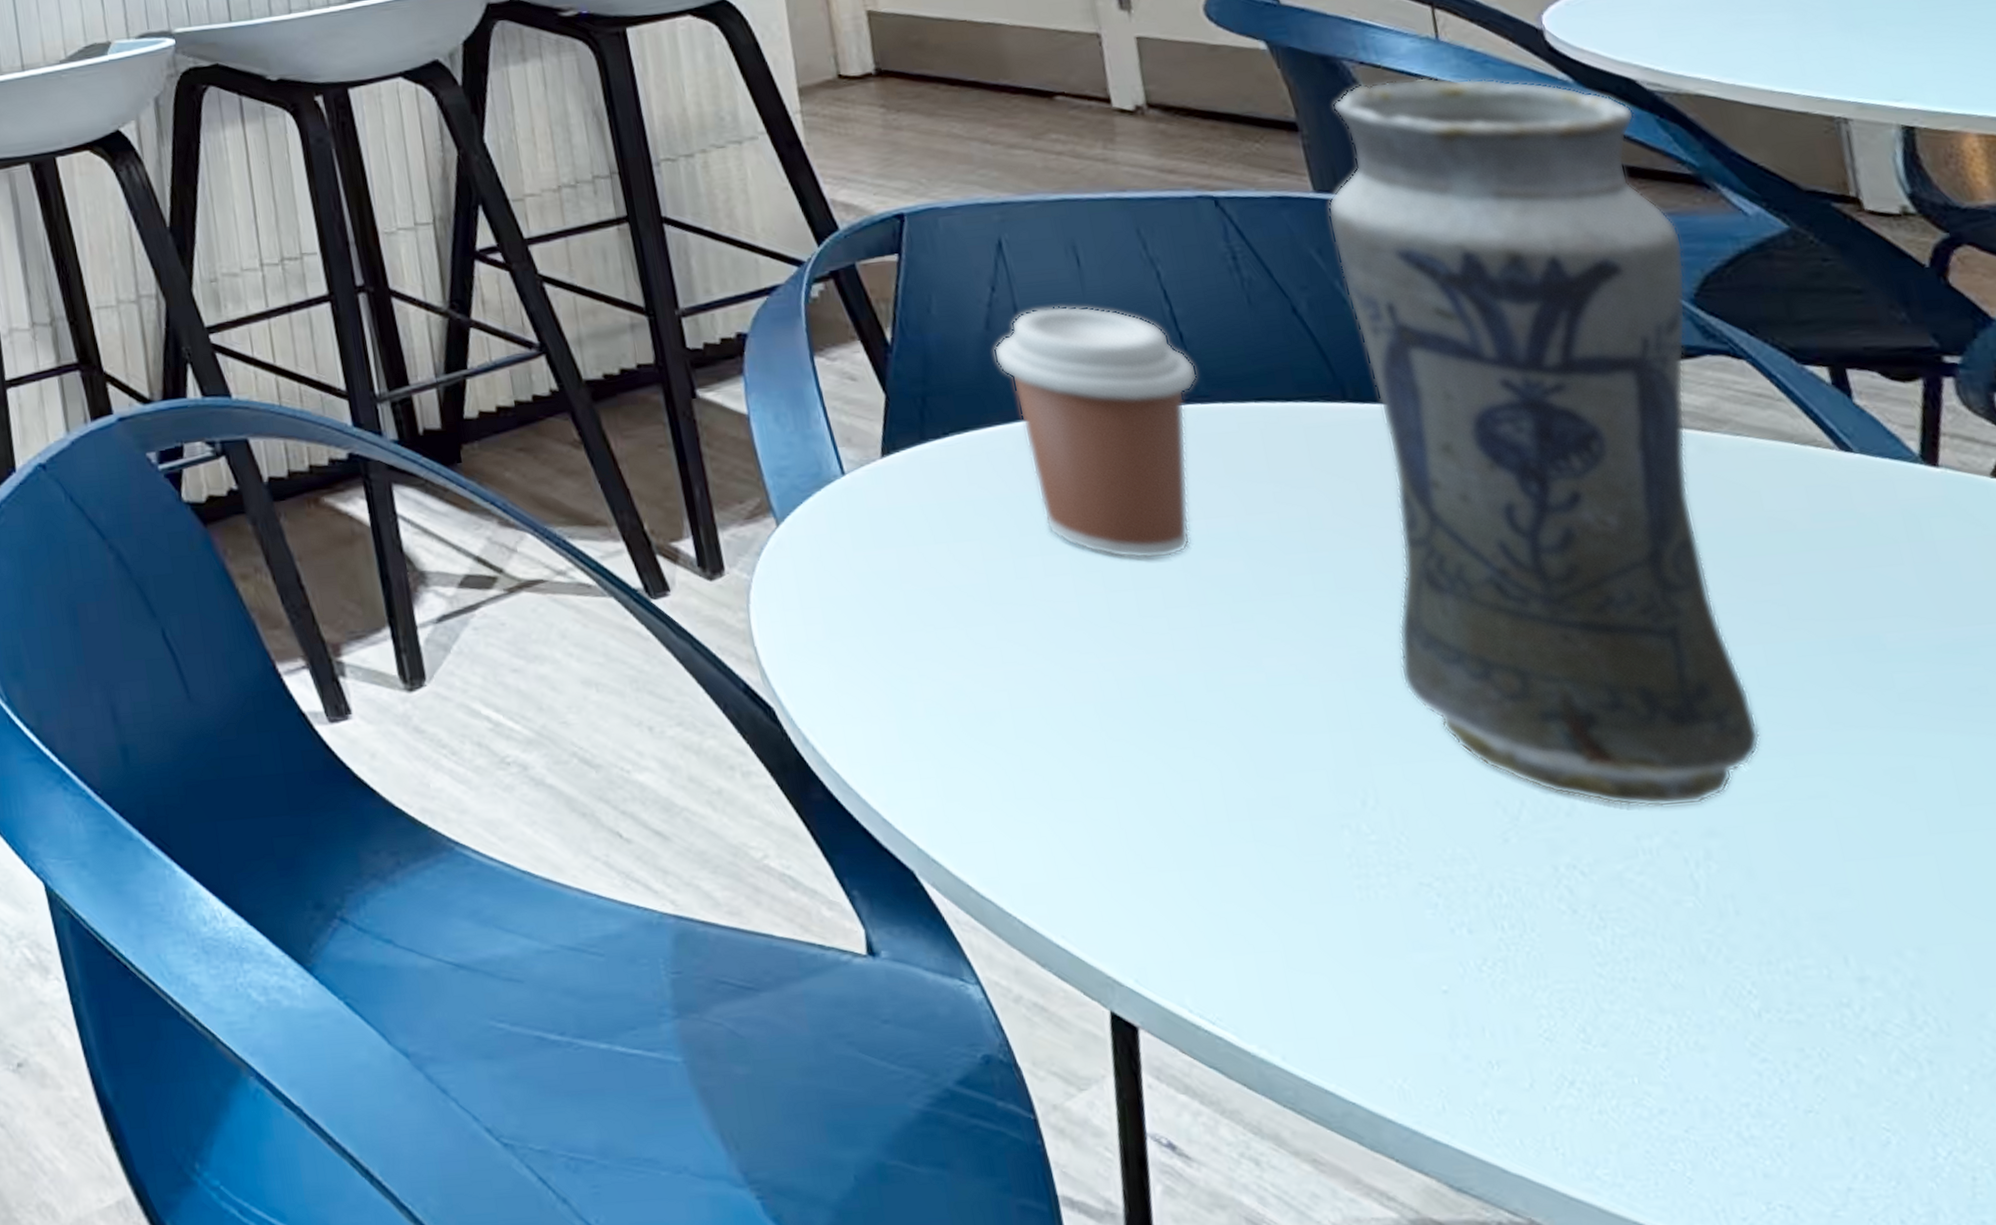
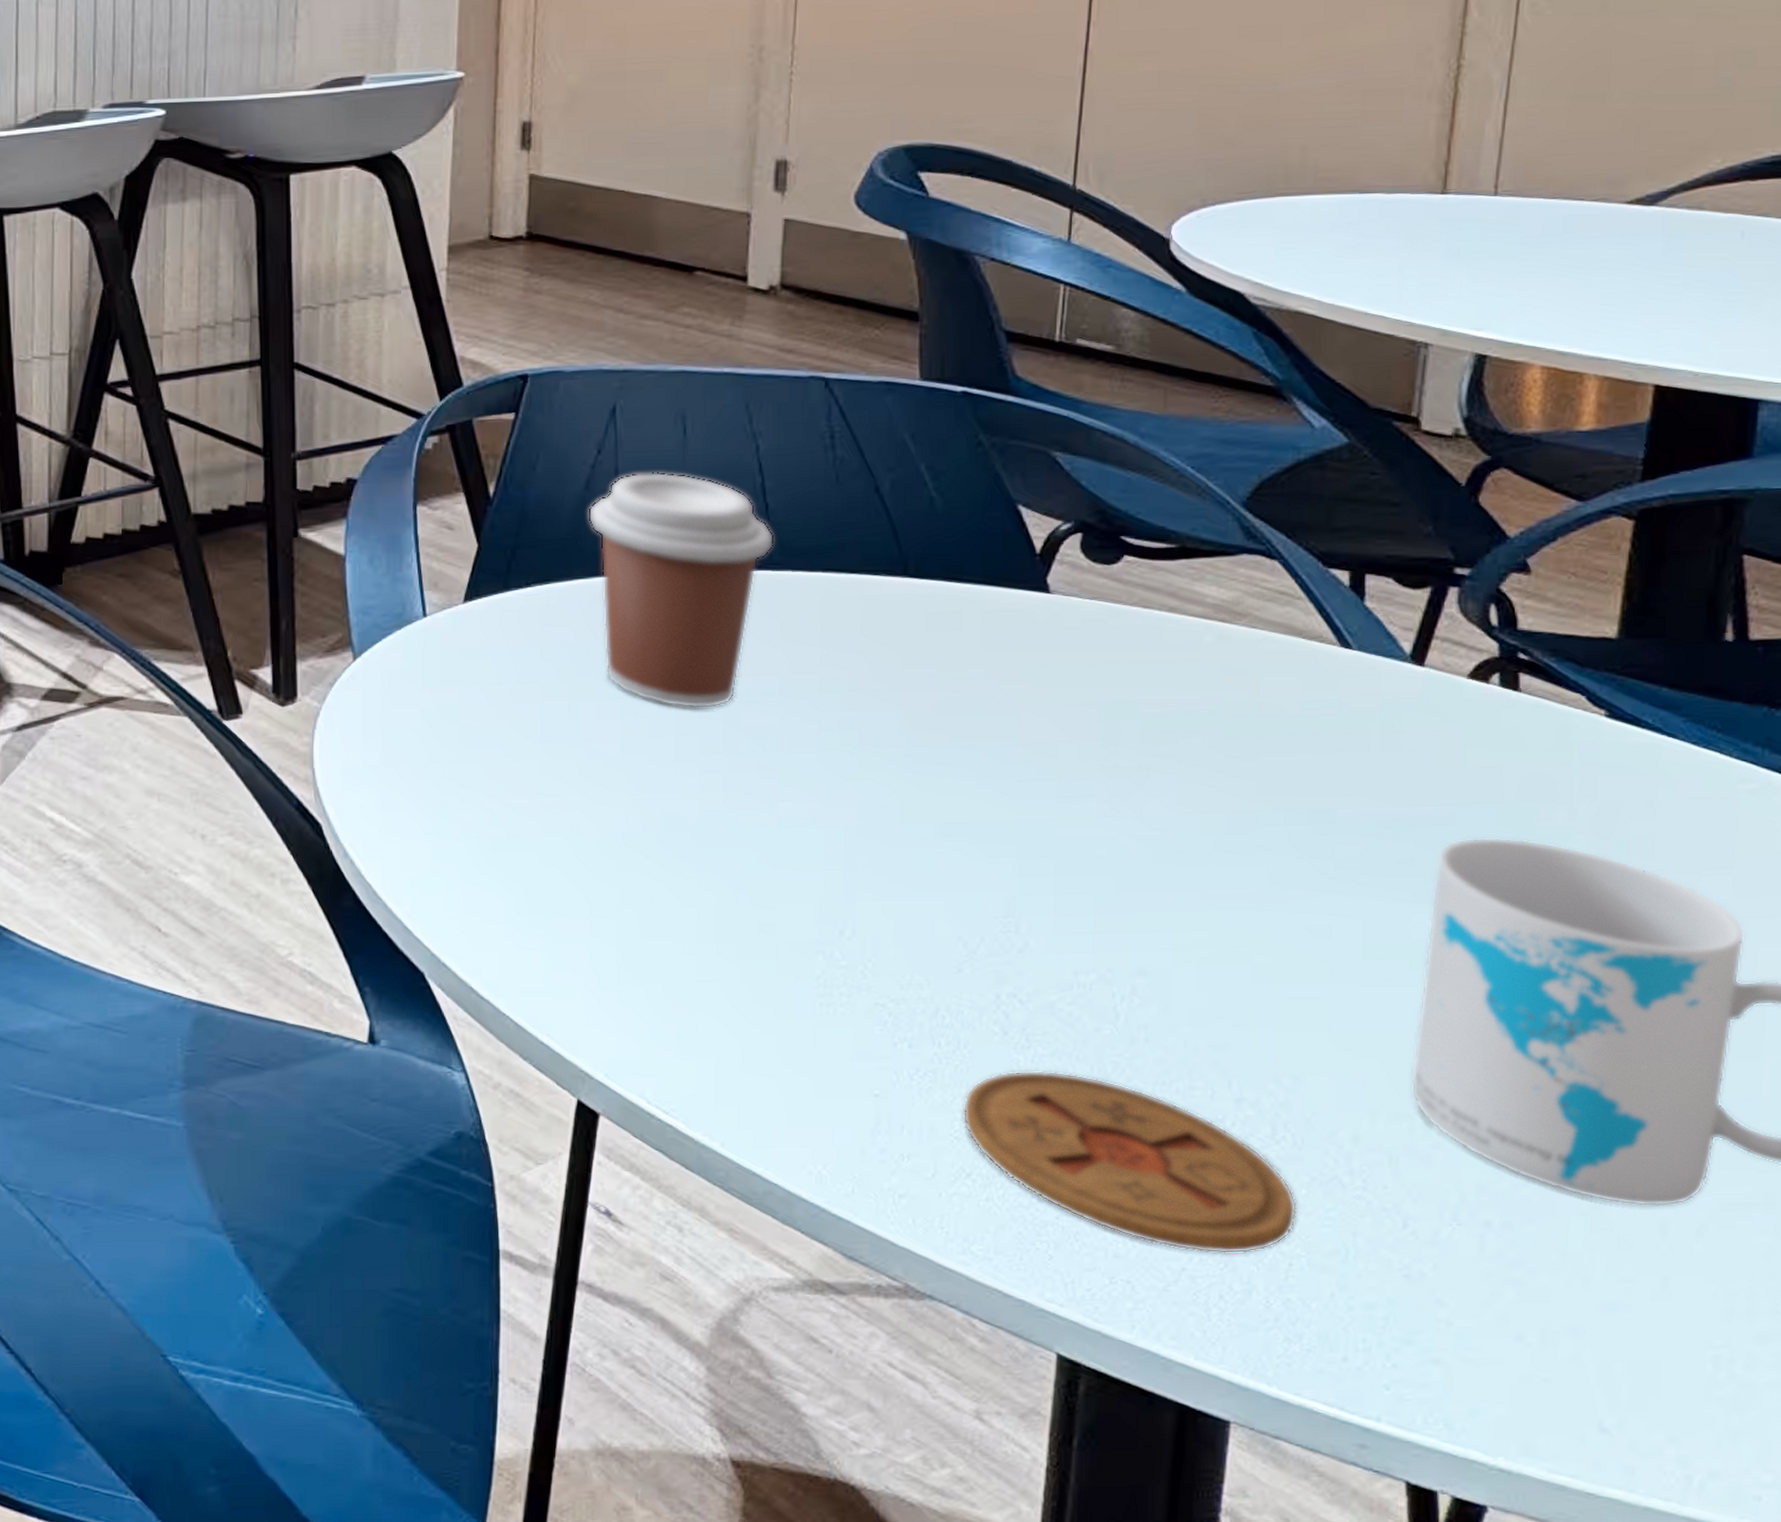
vase: present [1327,77,1761,808] -> none [901,278,1248,949]
coaster: none [1545,953,1968,1169] -> present [962,1070,1298,1254]

